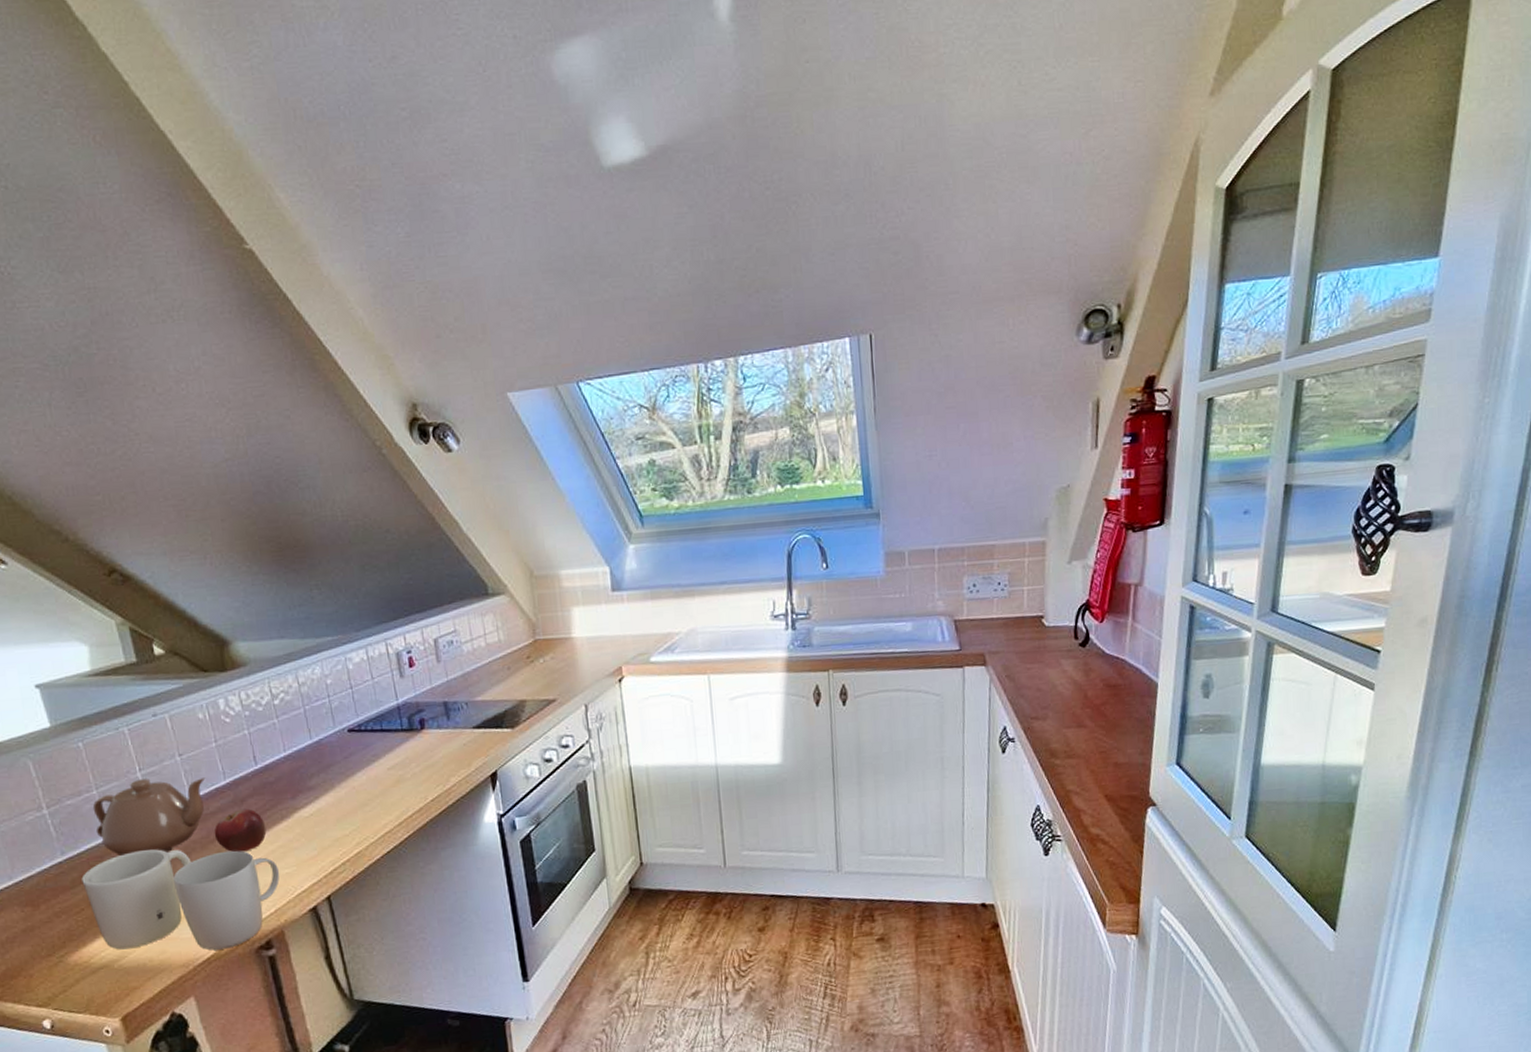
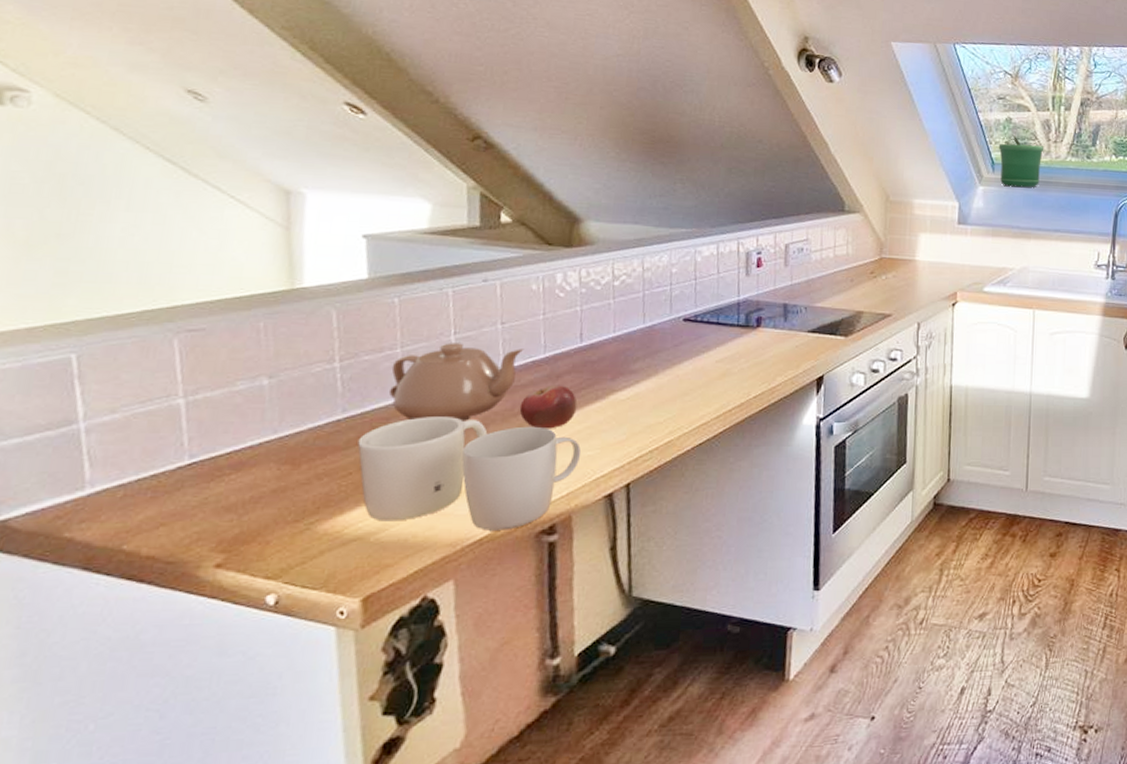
planter: none [644,478,698,541] -> present [998,134,1046,188]

